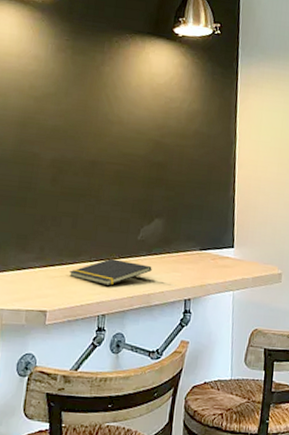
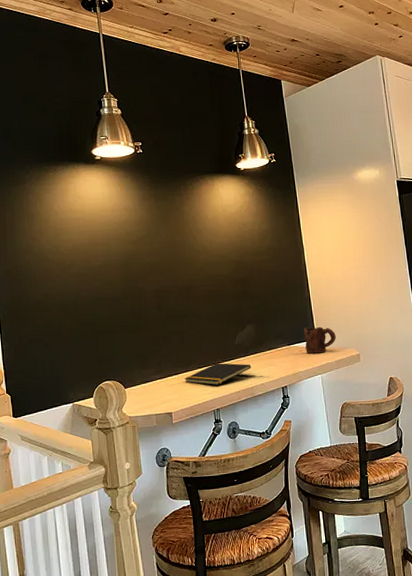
mug: none [219,232,258,266] -> present [303,326,336,354]

